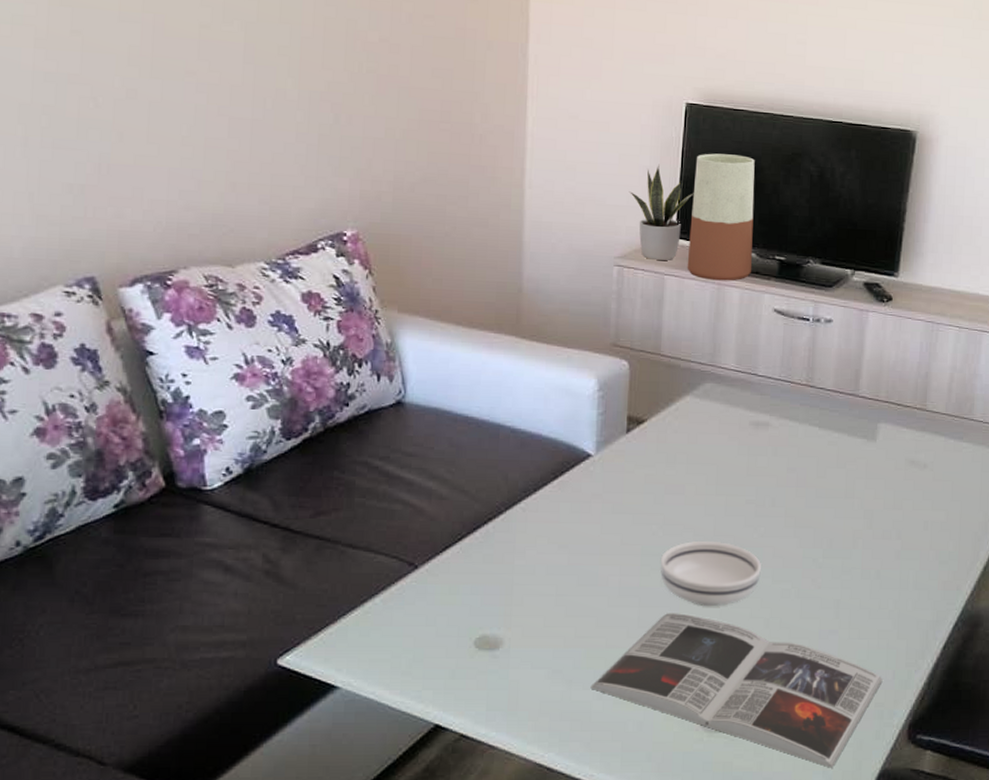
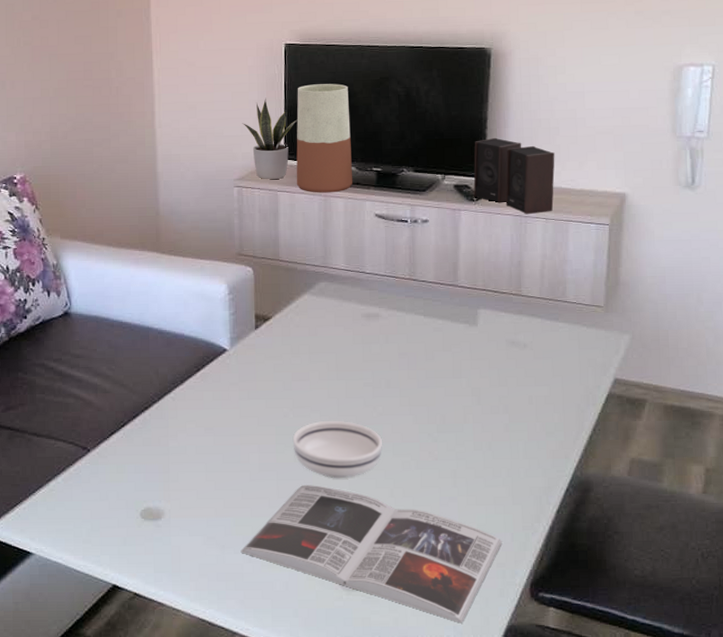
speaker: none [884,232,975,322] -> present [473,137,555,215]

